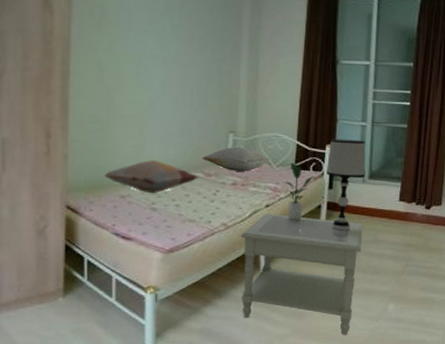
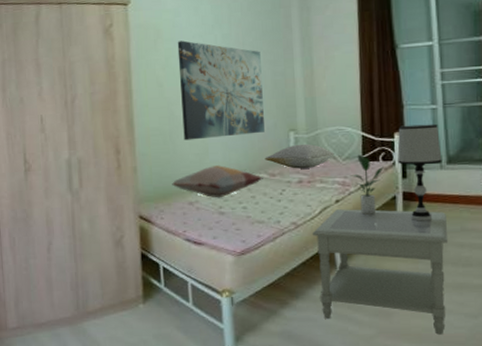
wall art: none [121,25,208,132] -> present [177,40,265,141]

